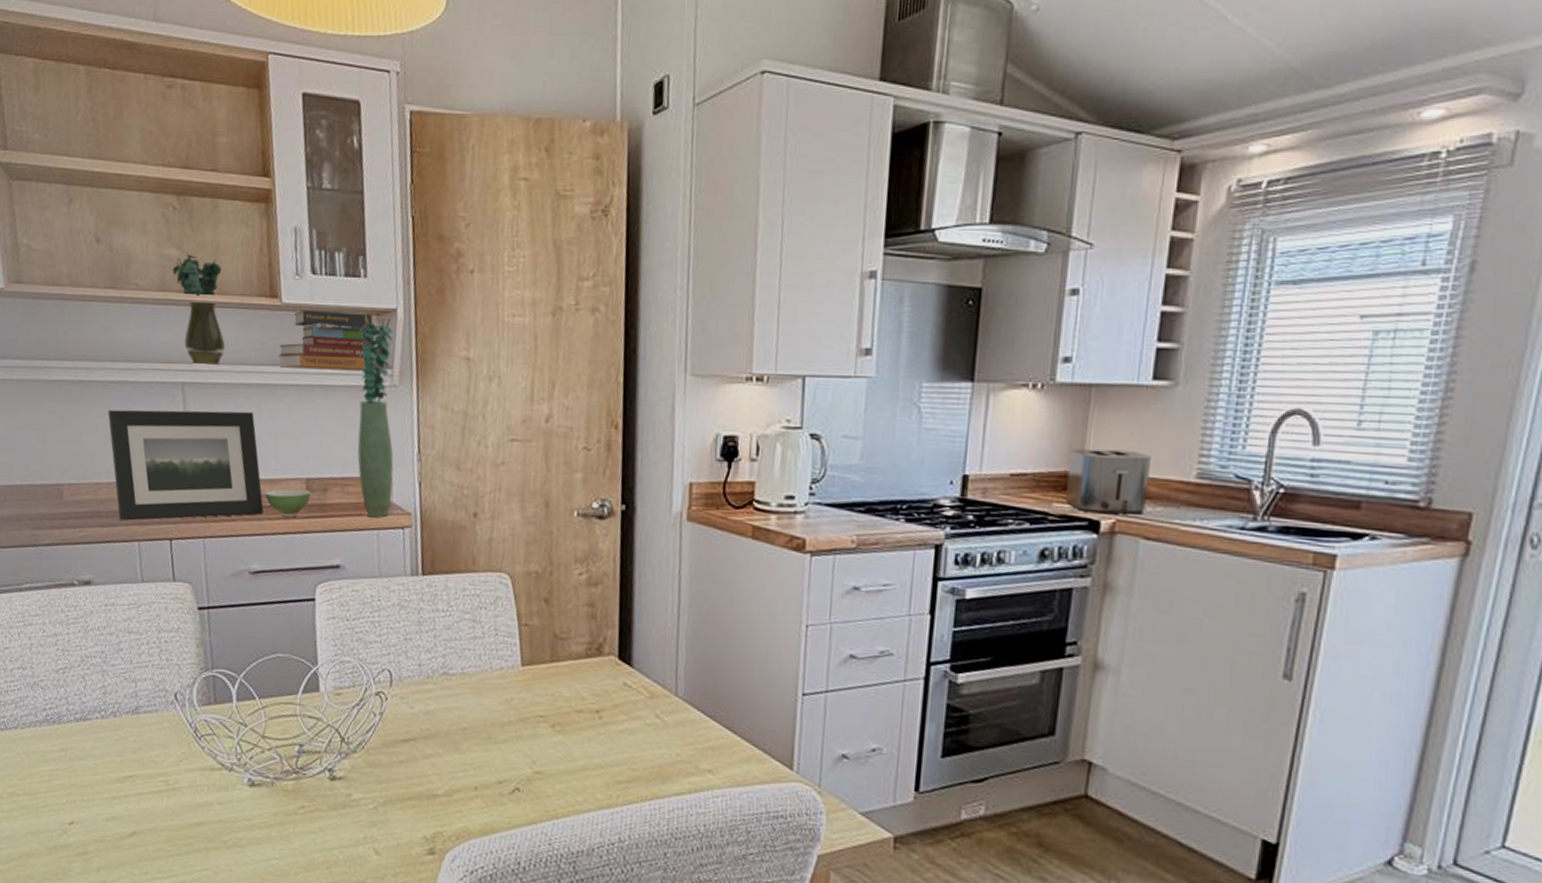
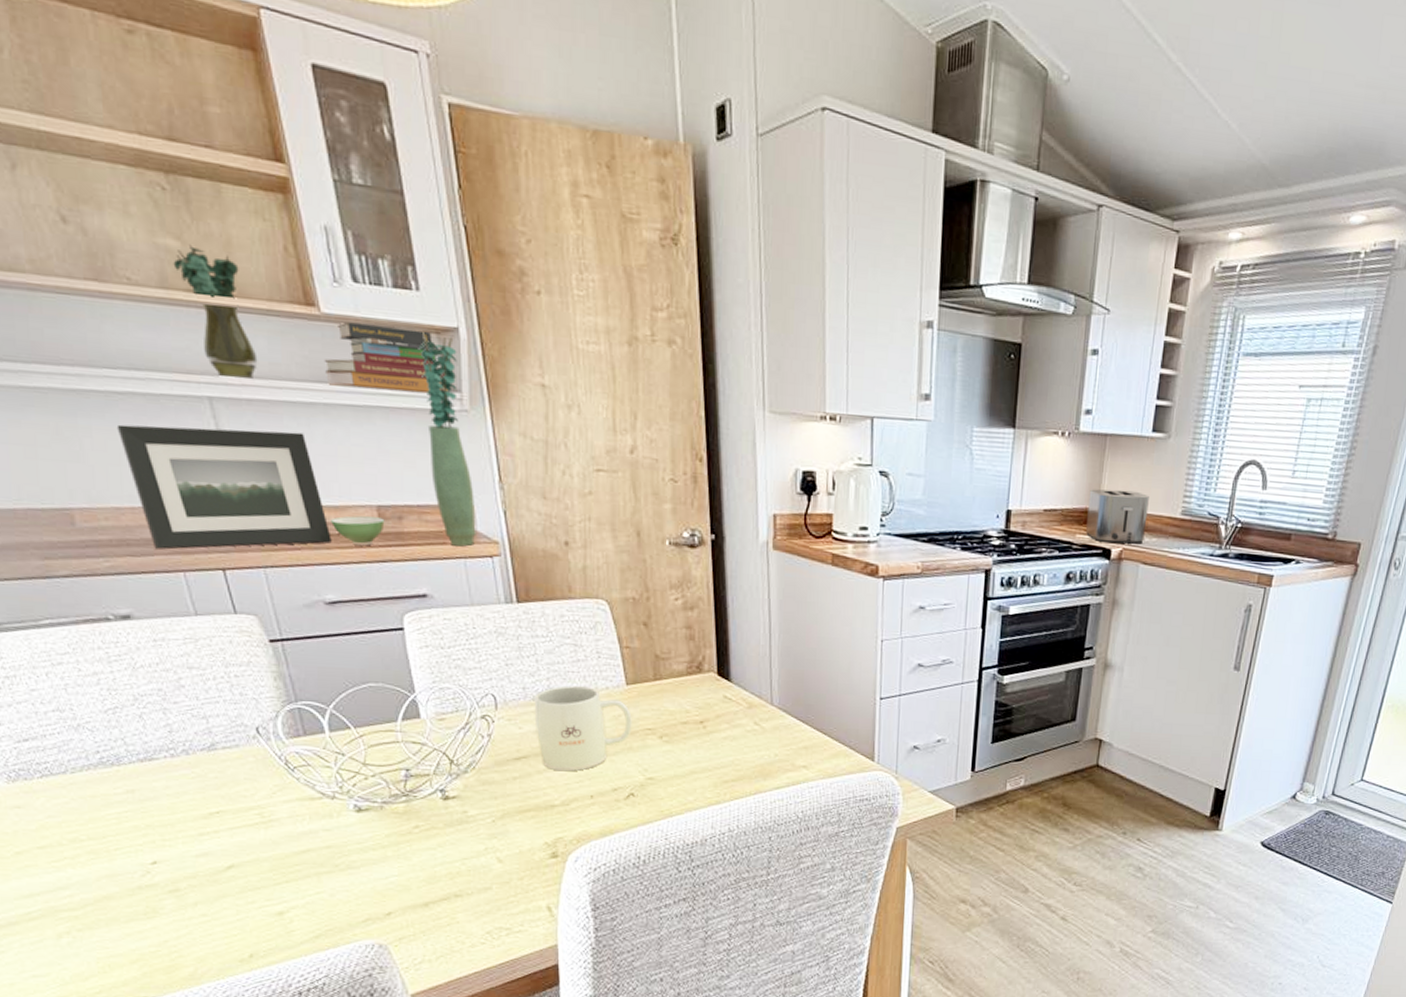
mug: none [426,664,525,759] -> present [534,685,632,772]

